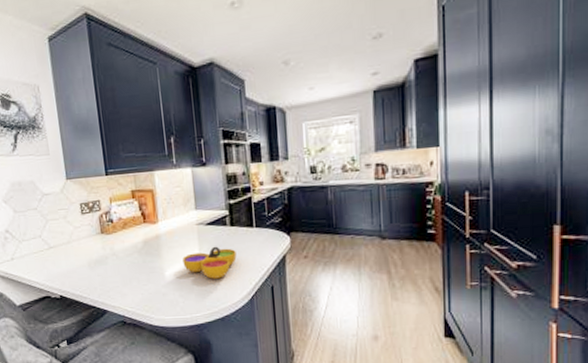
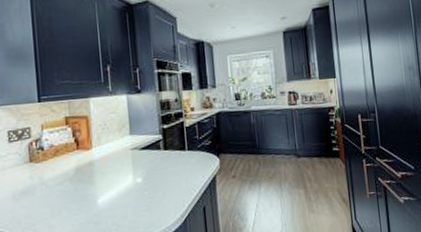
decorative bowl: present [183,246,237,279] -> none [116,170,170,204]

